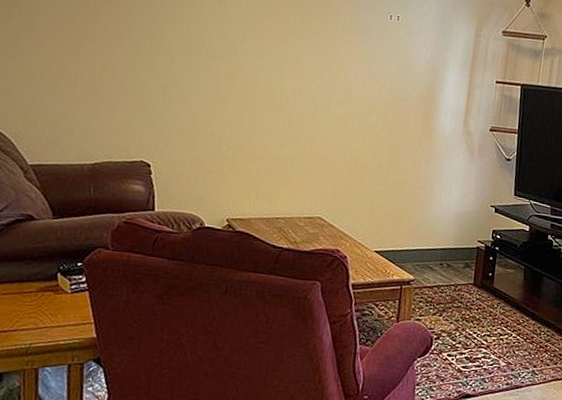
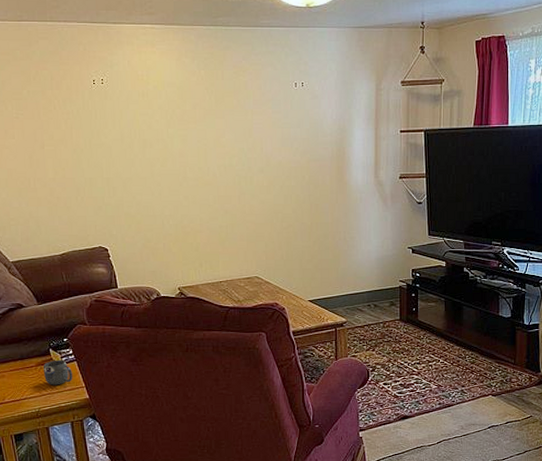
mug: none [44,287,81,318] -> present [44,359,72,386]

